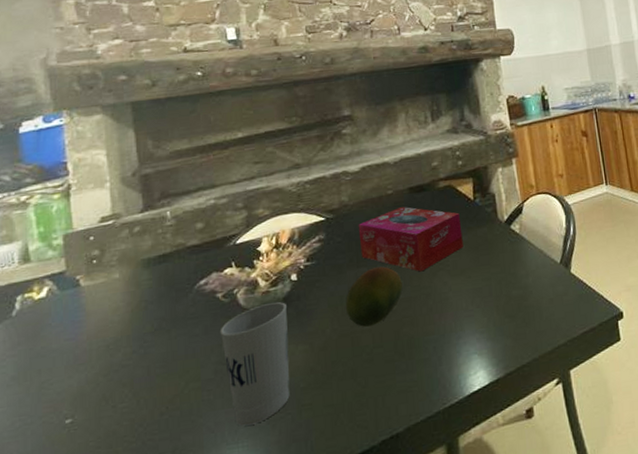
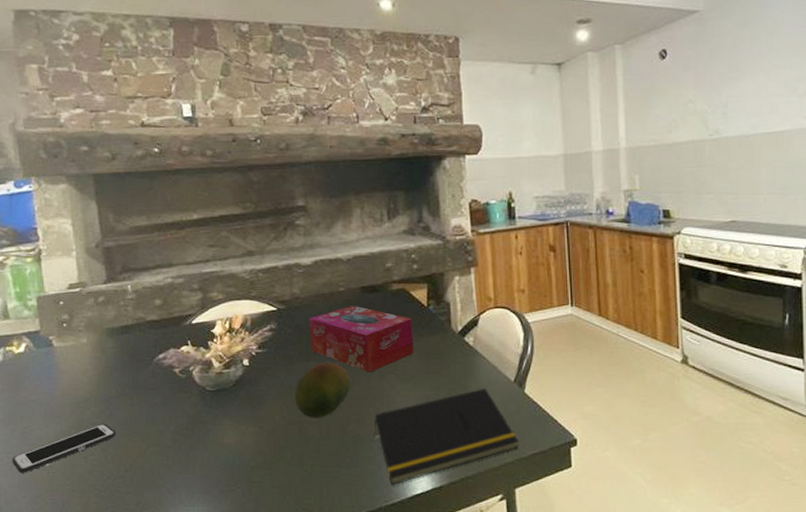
cell phone: none [25,364,150,436] -> present [11,423,116,473]
cup: present [219,301,290,426] -> none [177,383,241,492]
notepad: none [427,273,570,385] -> present [373,389,519,485]

